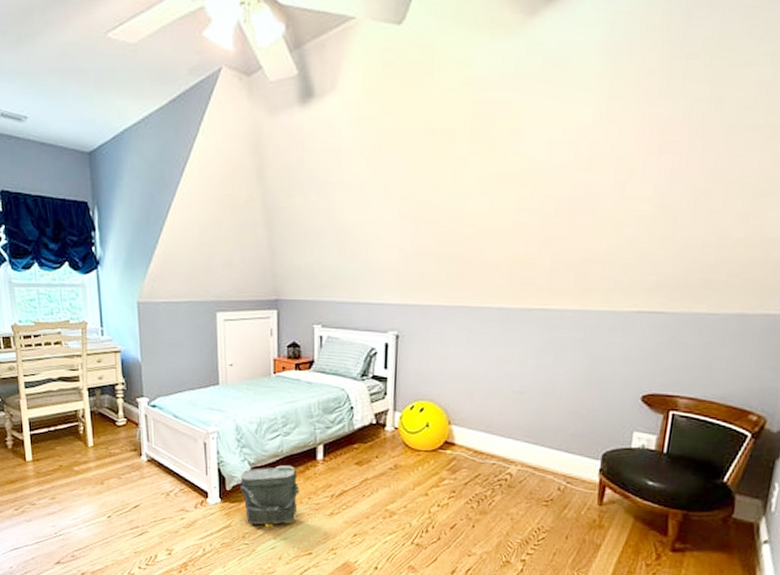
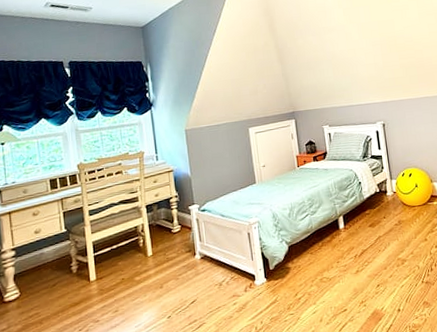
bag: present [240,465,300,528] -> none [280,238,330,296]

